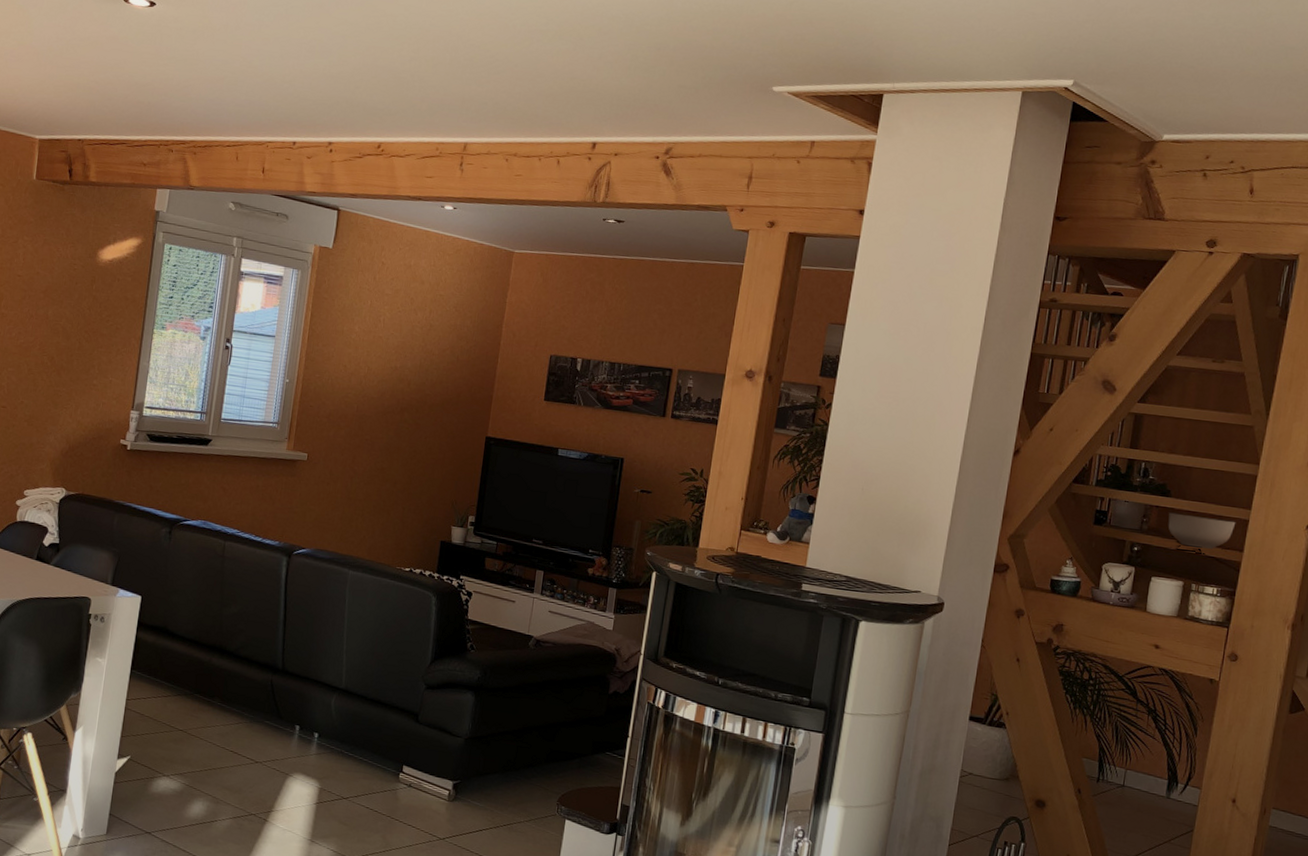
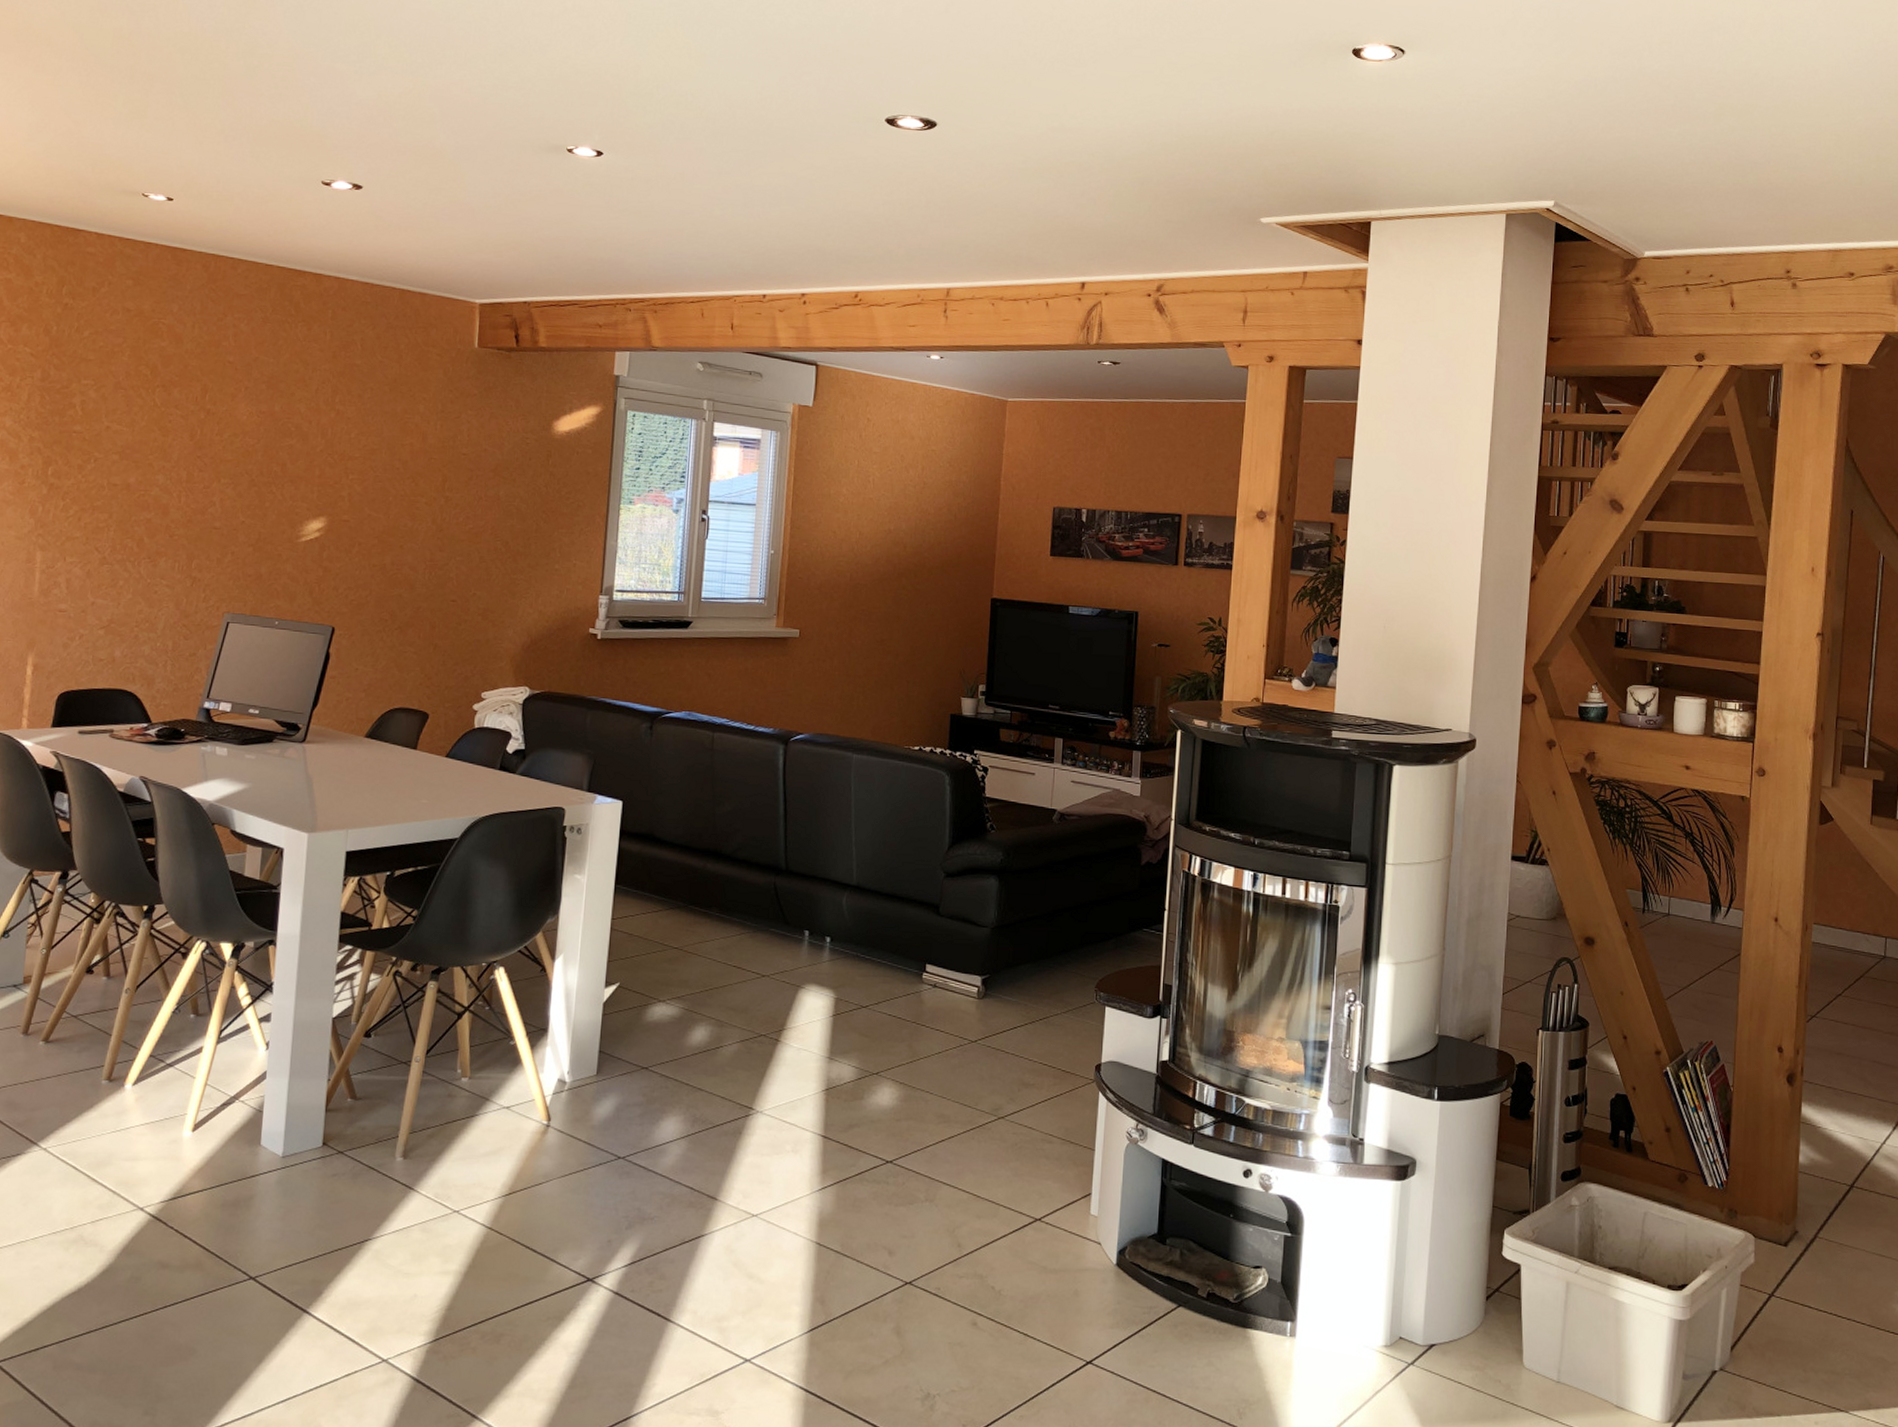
bowl: present [1168,512,1236,549] -> none [1685,629,1750,664]

